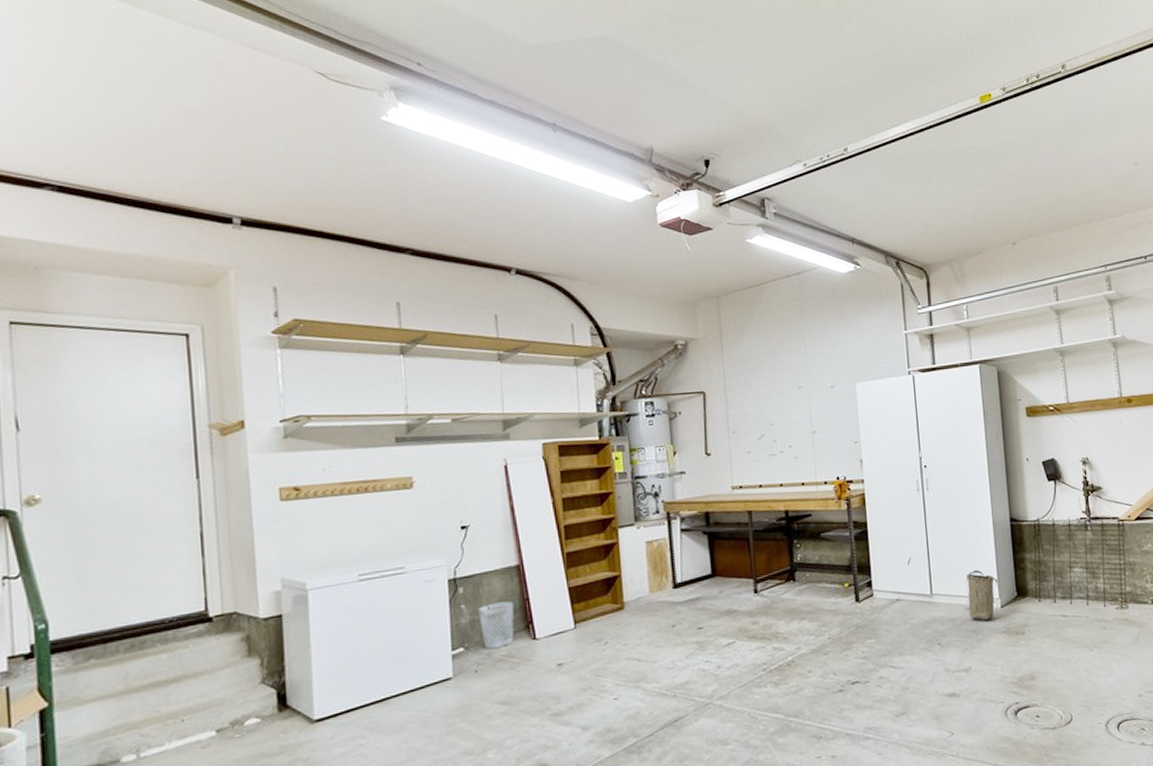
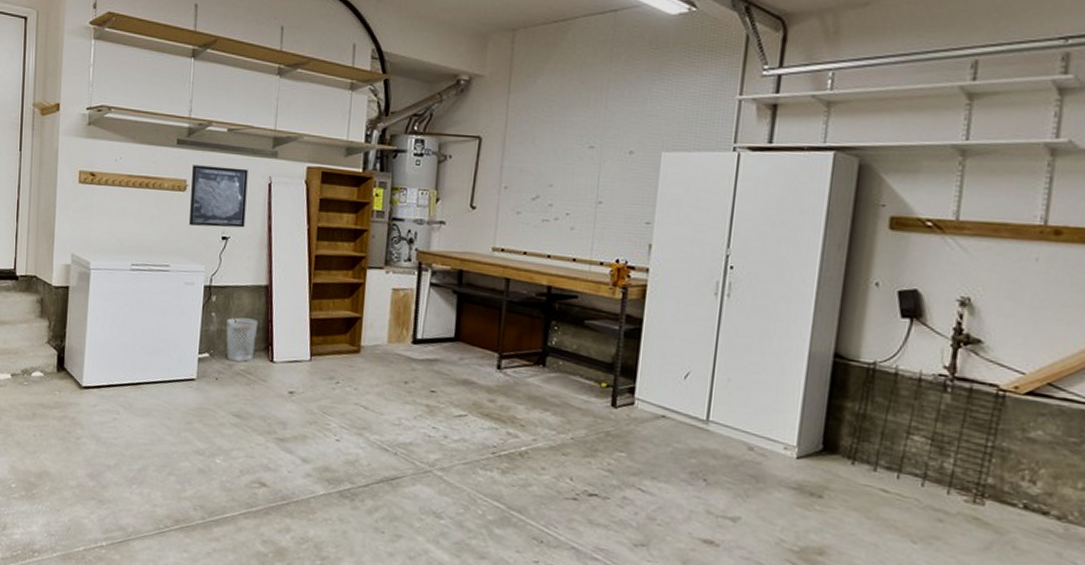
wall art: none [417,455,485,523] -> present [189,165,248,228]
basket: present [966,570,998,620] -> none [751,406,801,468]

